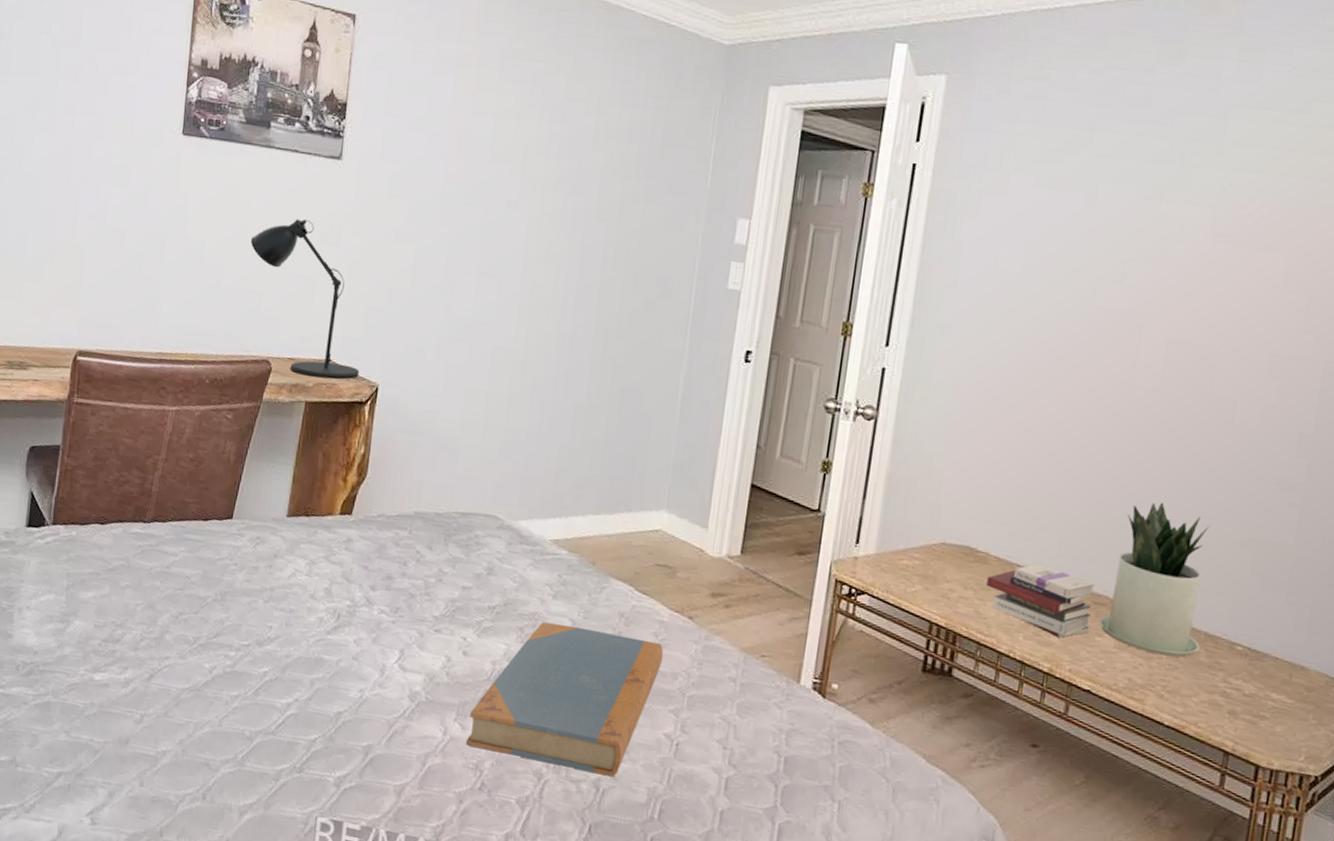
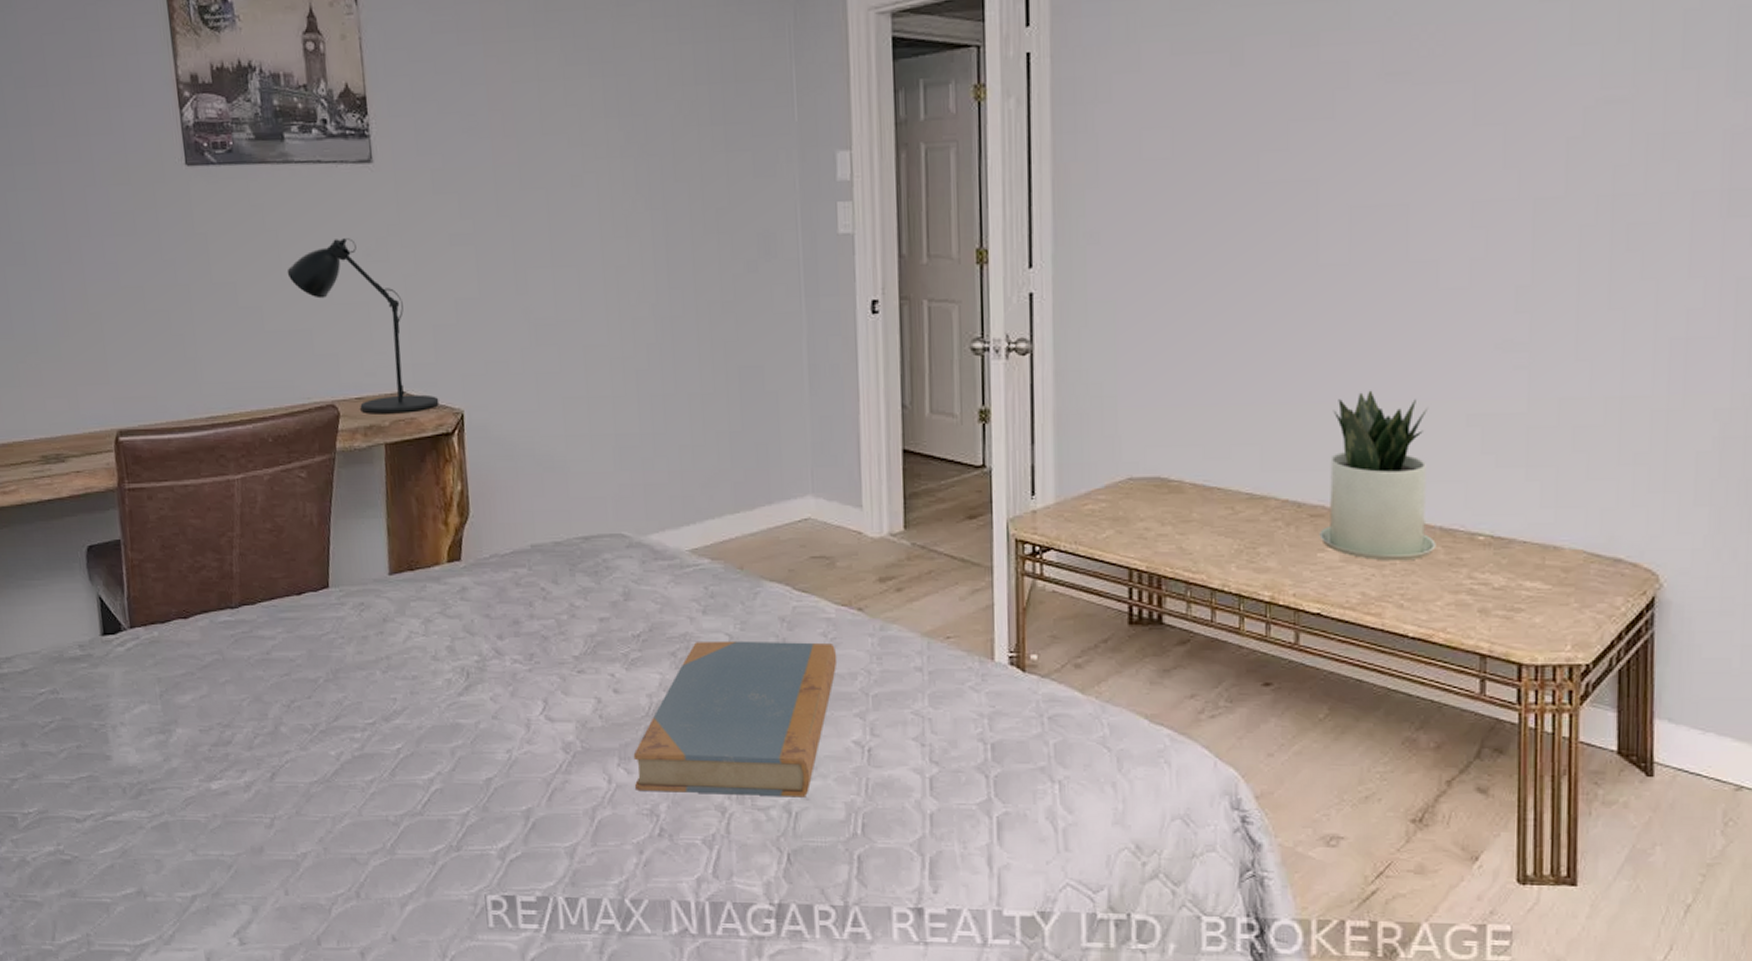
books: present [986,563,1095,638] -> none [1186,483,1308,561]

